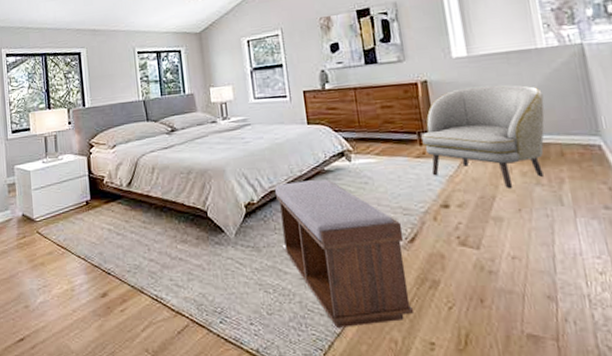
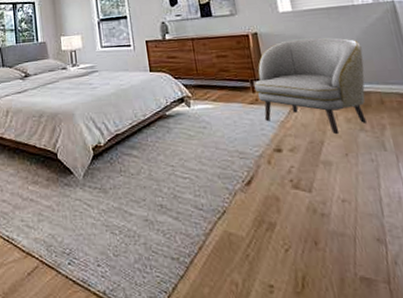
bench: present [275,179,414,328] -> none [120,124,253,270]

